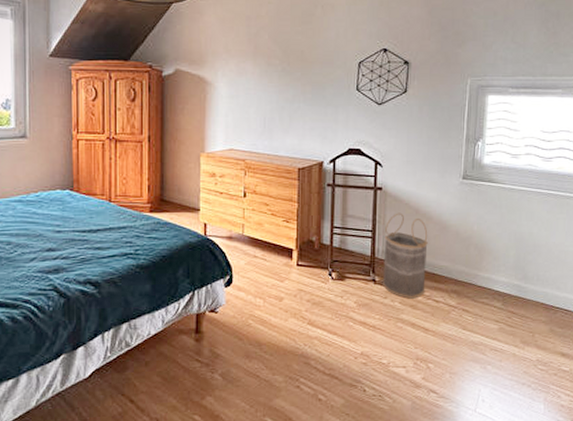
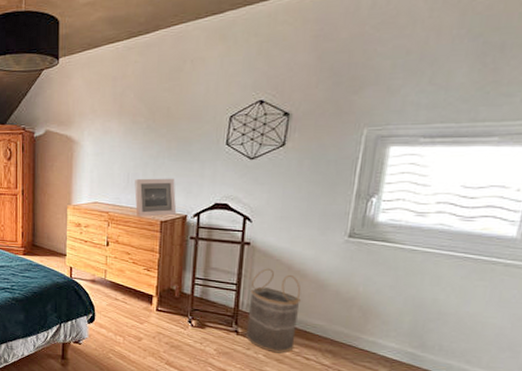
picture frame: none [271,123,314,164] -> present [134,178,177,217]

